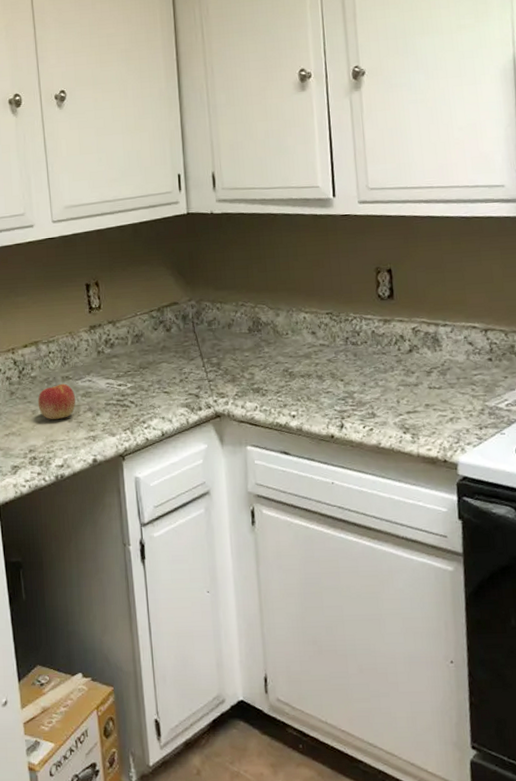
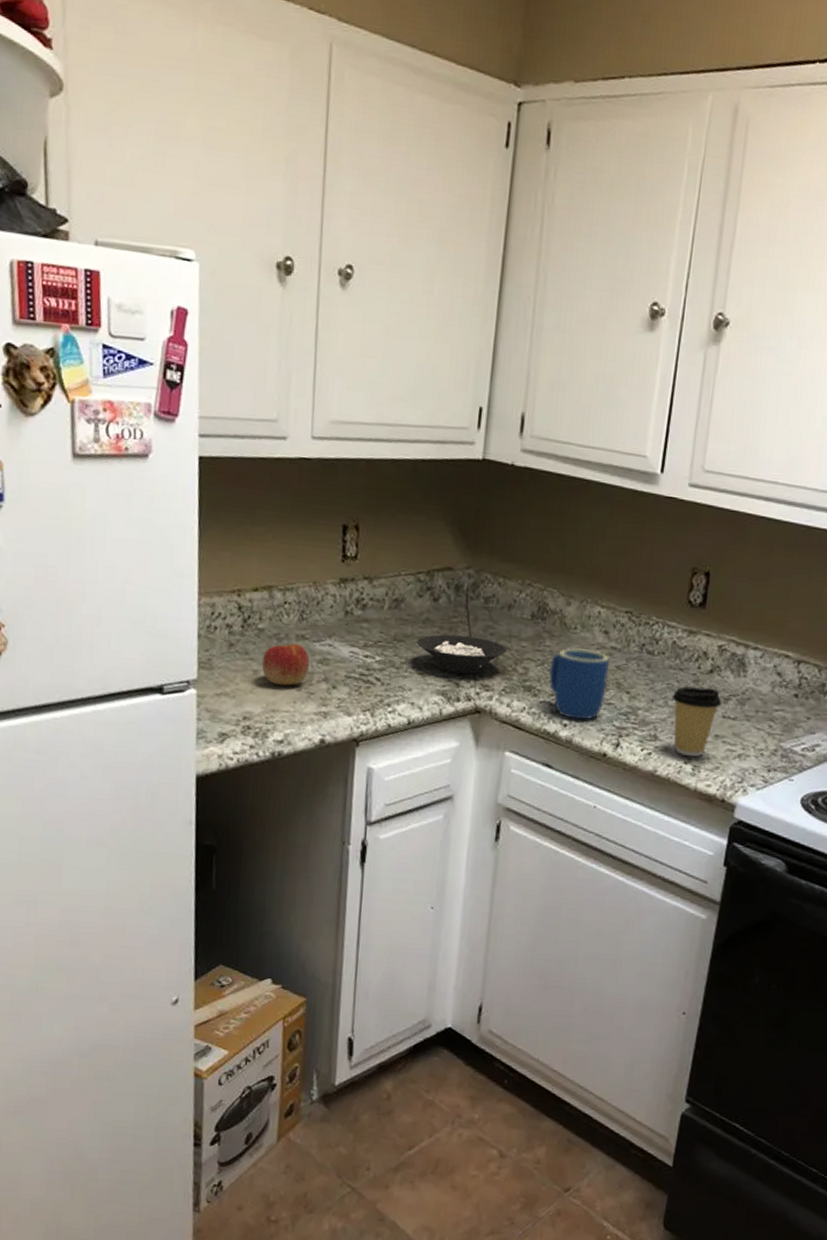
cereal bowl: none [158,354,234,387] -> present [416,634,508,674]
mug: none [271,349,323,410] -> present [548,648,610,720]
coffee cup: none [380,364,426,427] -> present [671,686,722,757]

